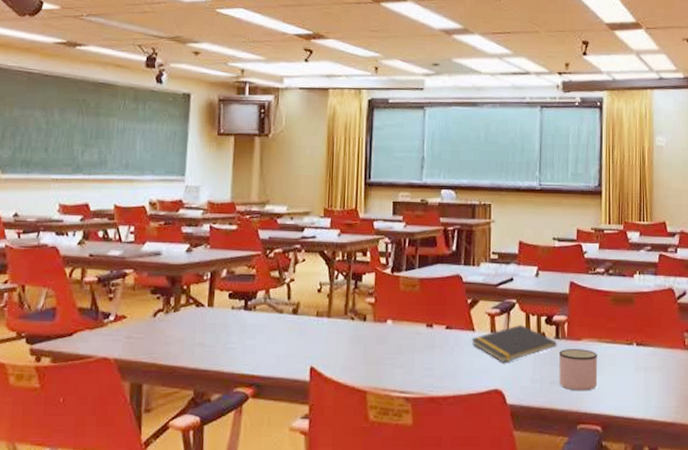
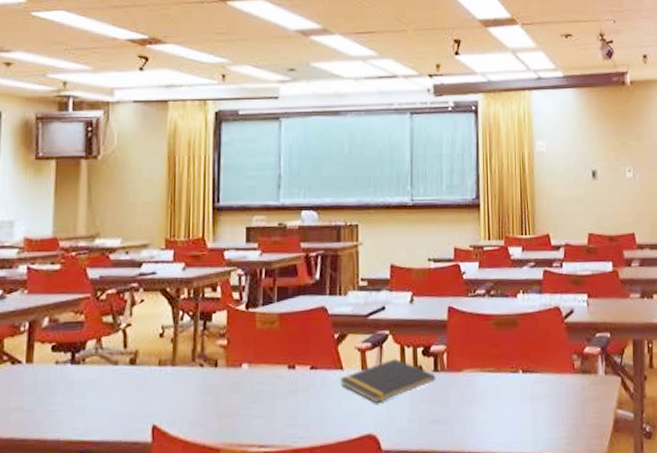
mug: present [558,349,598,391] -> none [437,381,482,429]

